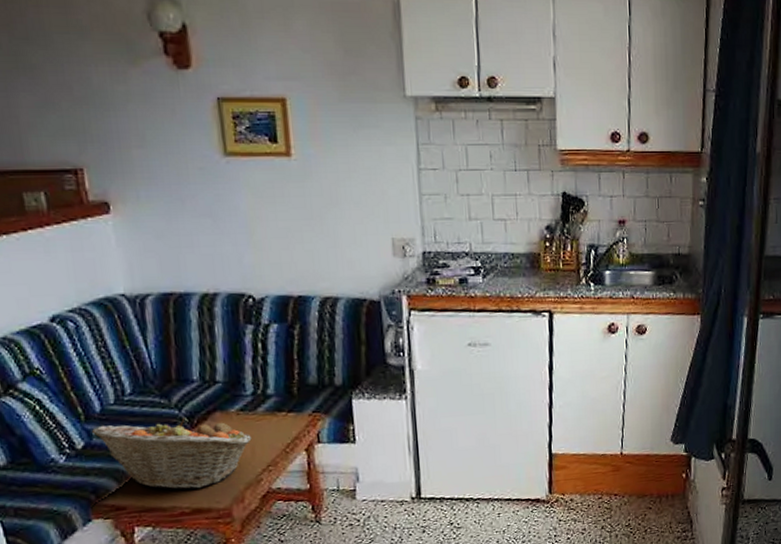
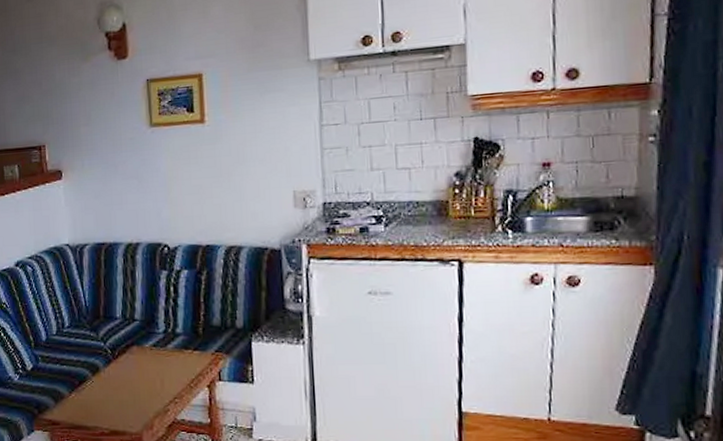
fruit basket: present [91,416,252,490] -> none [38,349,162,413]

